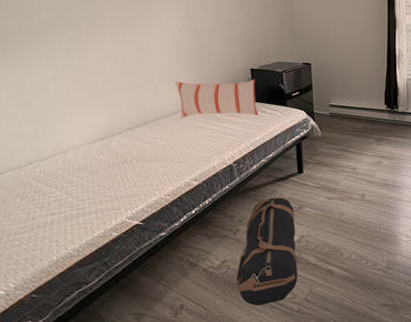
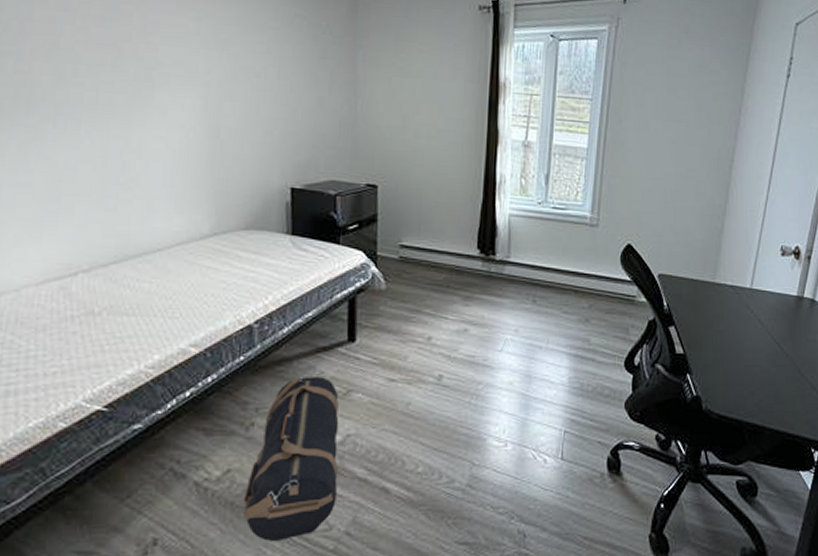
pillow: present [175,79,259,119] -> none [178,198,297,255]

